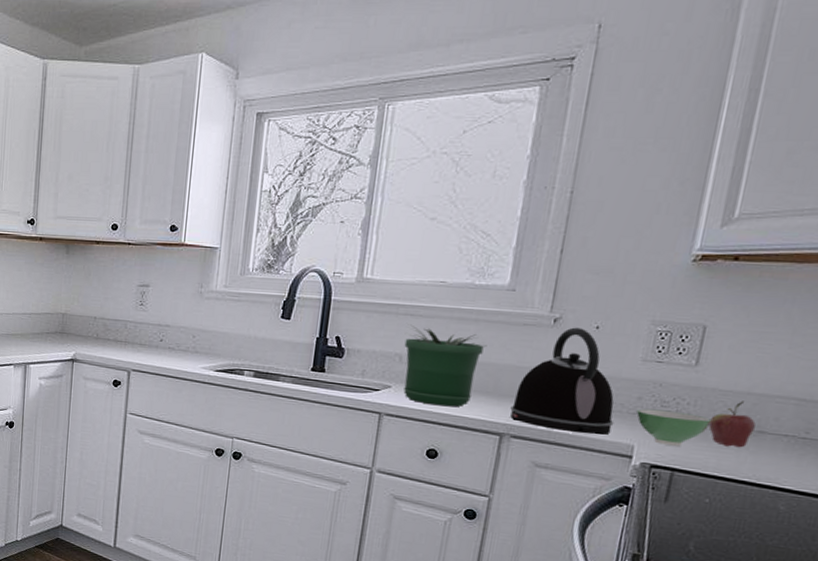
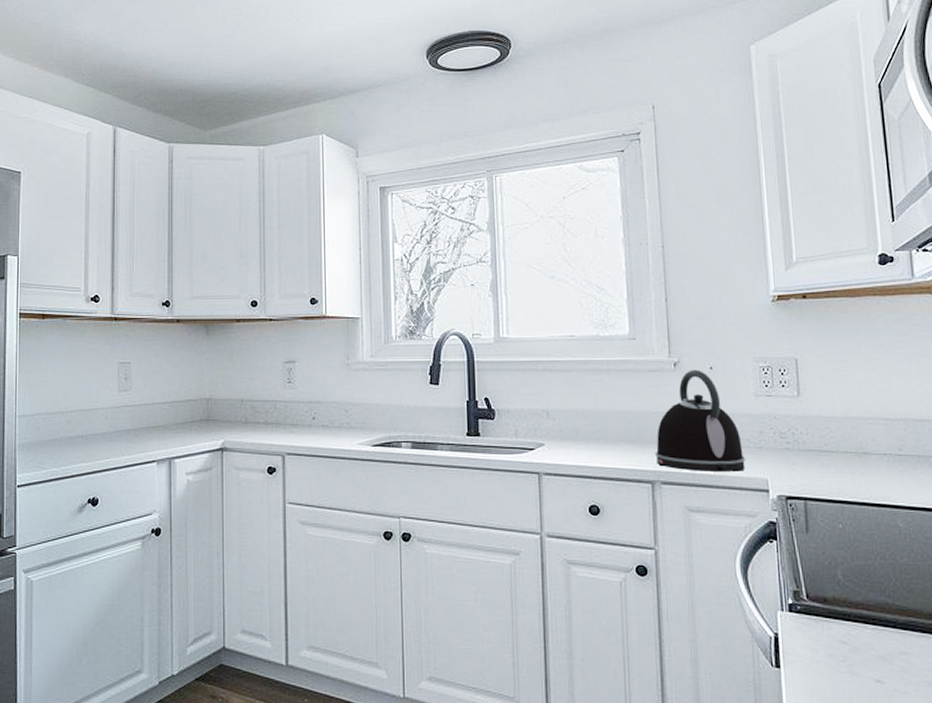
planter: present [403,324,487,407] -> none [549,379,622,459]
bowl: present [635,408,712,446] -> none [761,441,824,475]
fruit: present [708,401,756,448] -> none [822,425,859,471]

